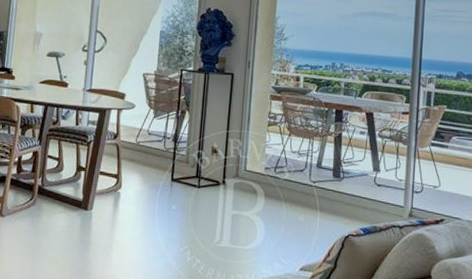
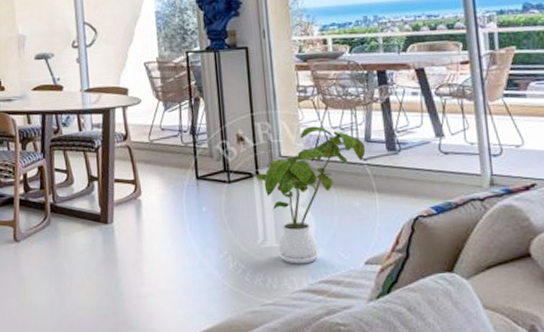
house plant: none [222,148,316,265] -> present [256,126,366,264]

